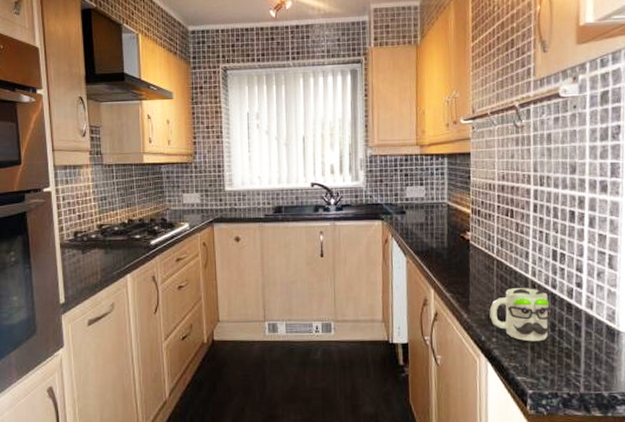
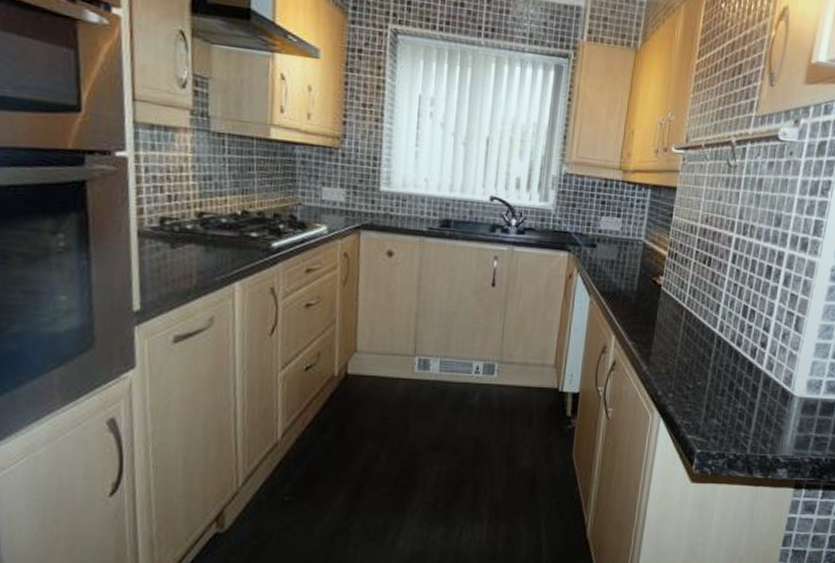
mug: present [489,288,555,342] -> none [670,342,736,400]

